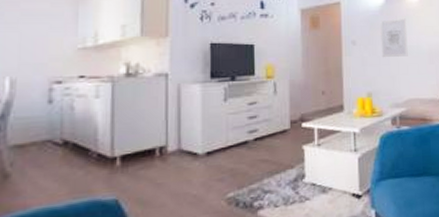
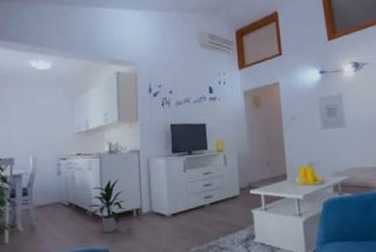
indoor plant: none [91,110,146,179] -> present [87,179,126,233]

